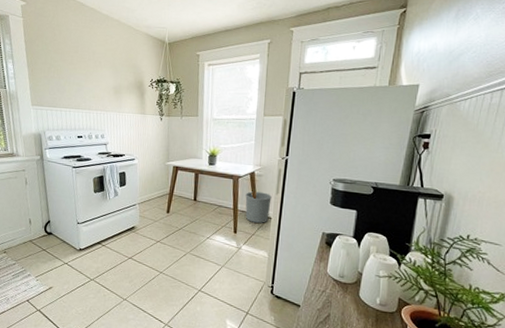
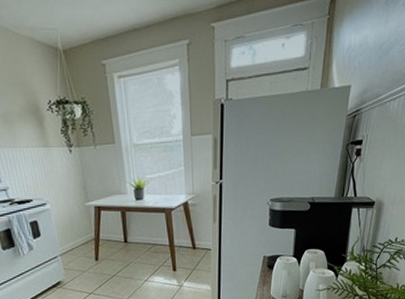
waste bin: present [245,191,272,223] -> none [181,223,209,257]

